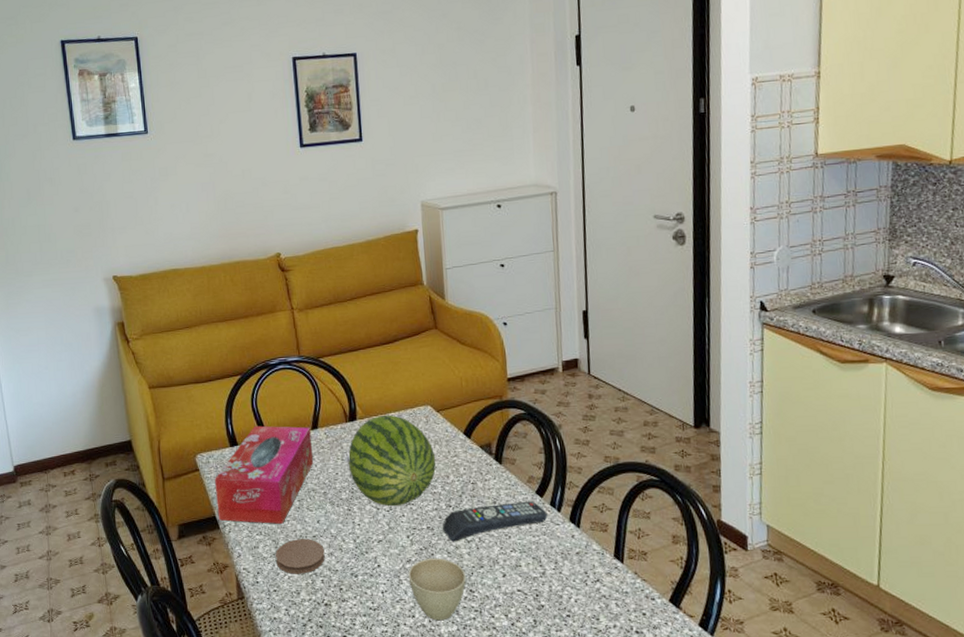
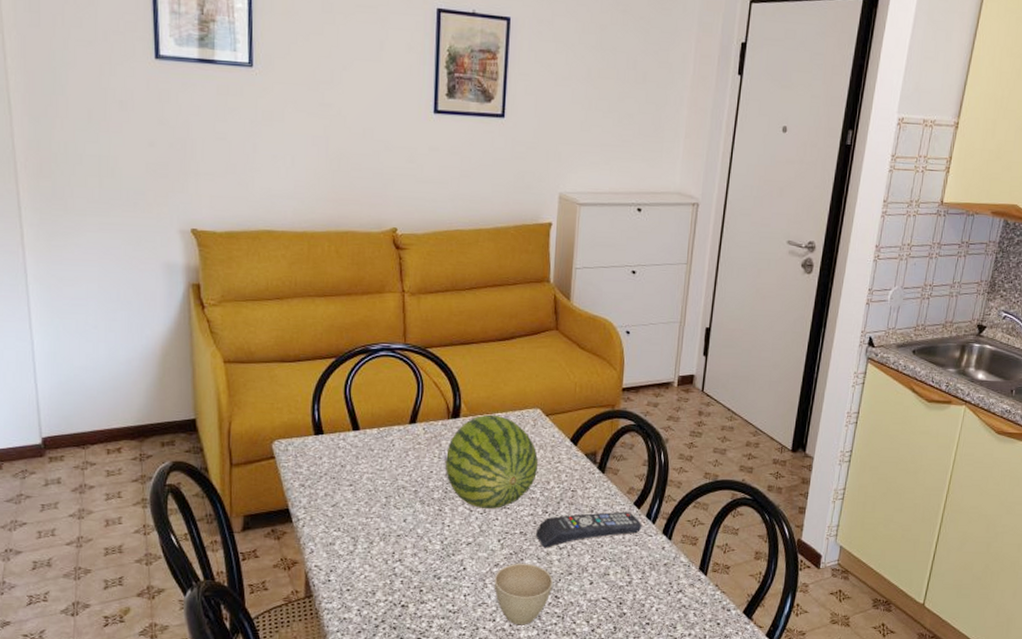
tissue box: present [215,425,313,524] -> none [291,414,408,521]
coaster: present [276,539,325,574] -> none [353,537,408,574]

